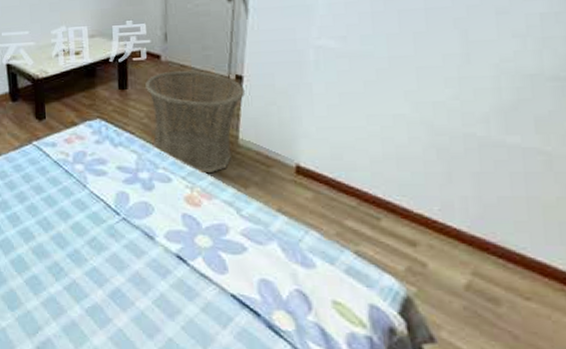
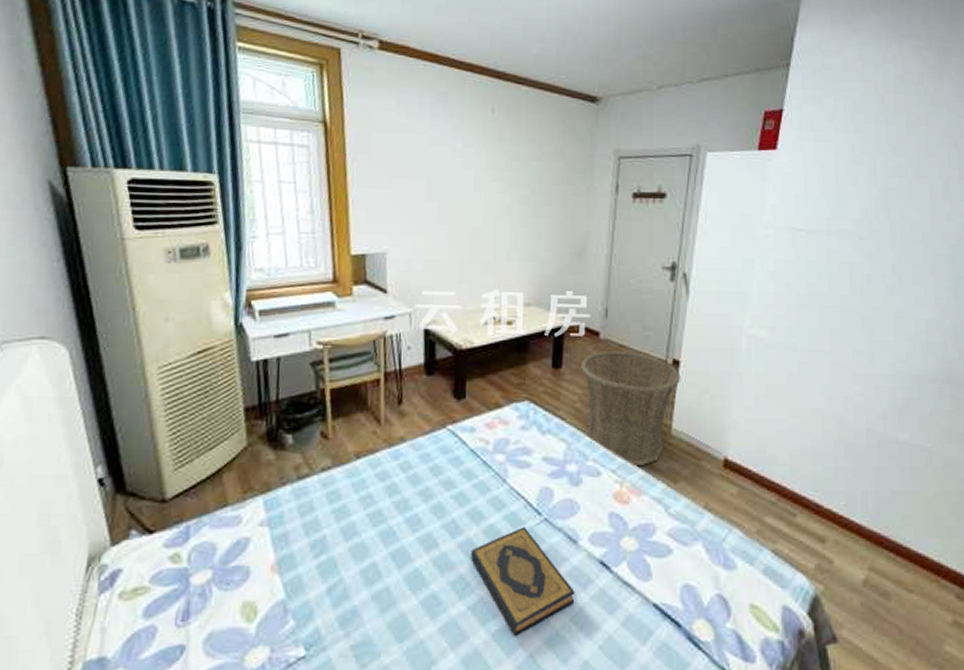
hardback book: none [62,224,156,313] -> present [471,527,575,636]

